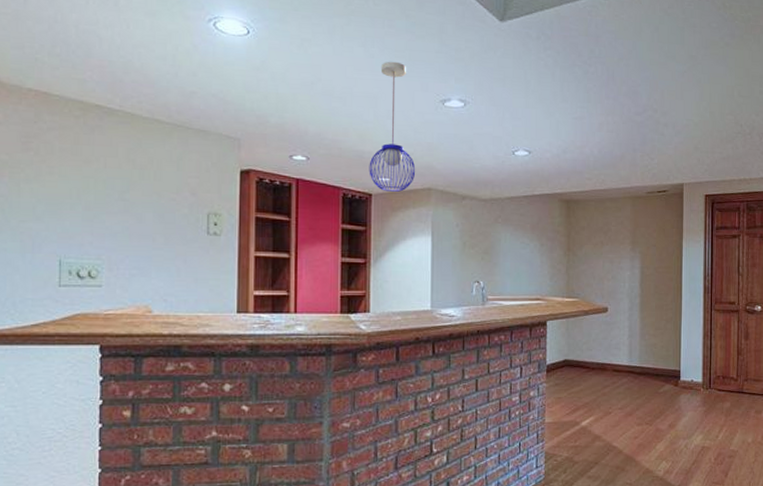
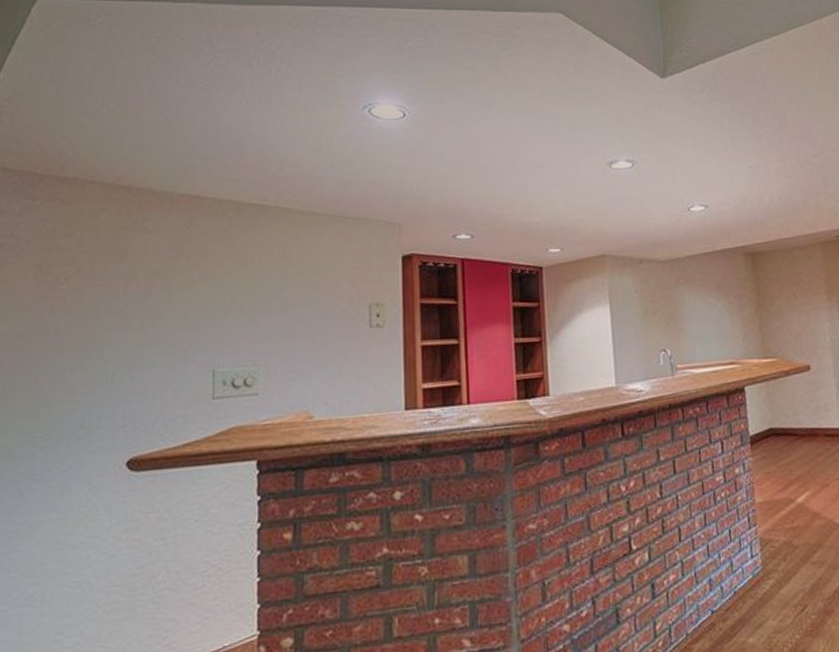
pendant light: present [369,61,416,192] -> none [537,128,587,263]

